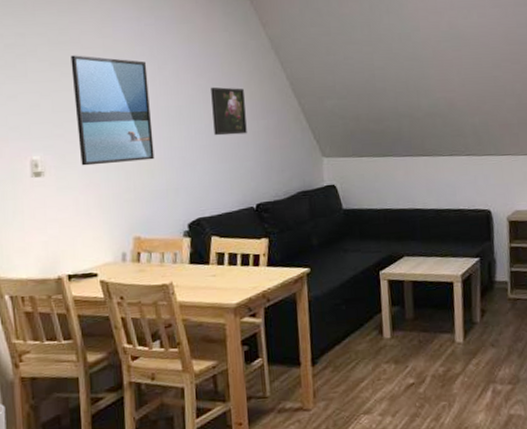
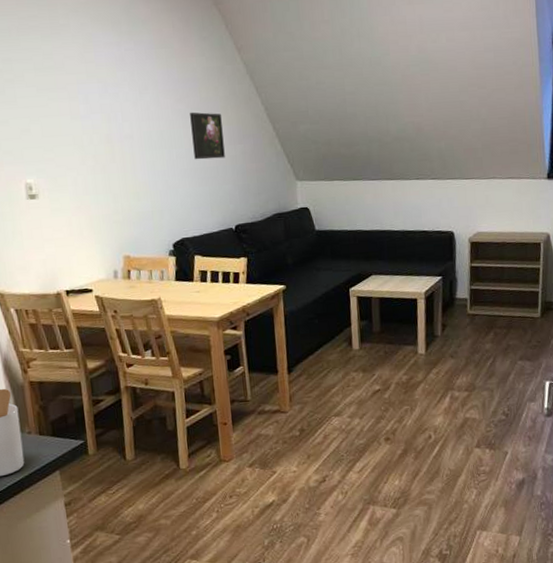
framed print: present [70,55,155,166] -> none [56,80,140,189]

